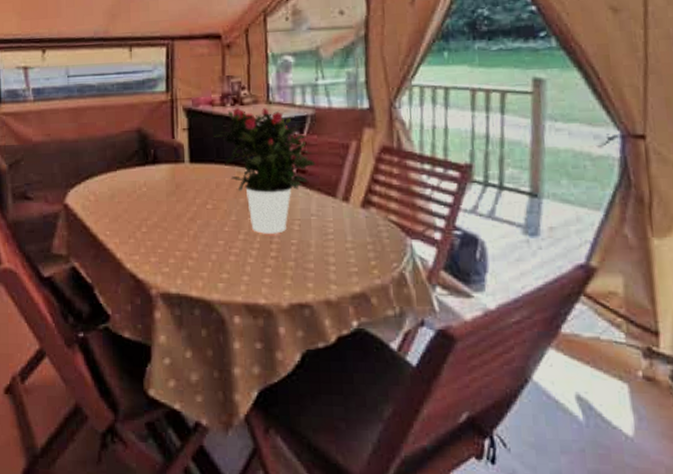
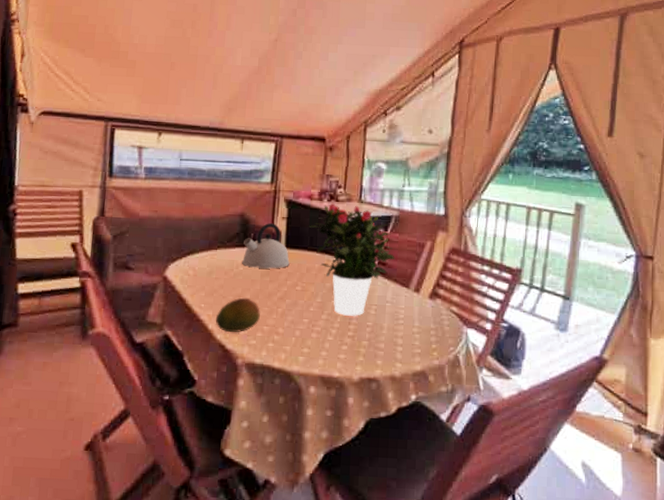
fruit: none [123,221,170,261] -> present [215,297,260,333]
kettle: none [144,136,197,188] -> present [241,223,290,269]

